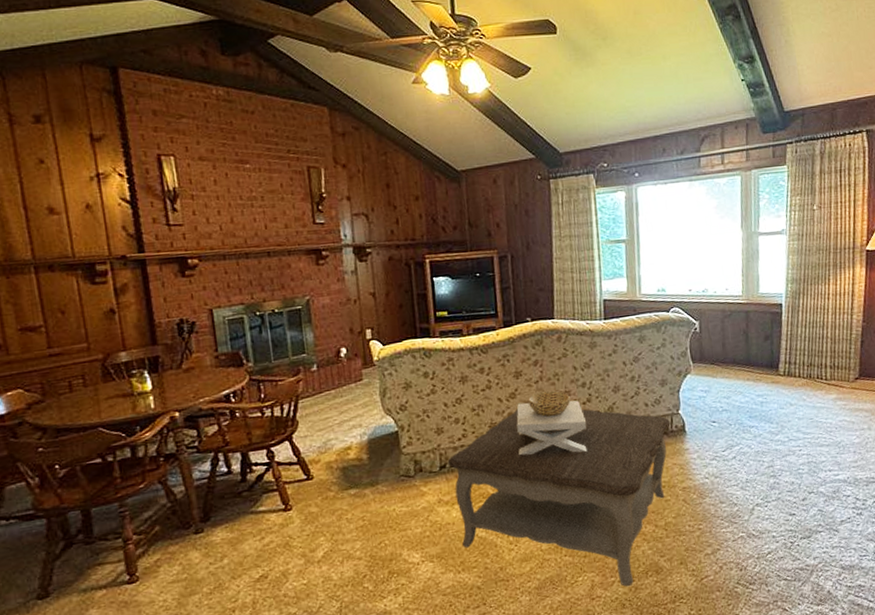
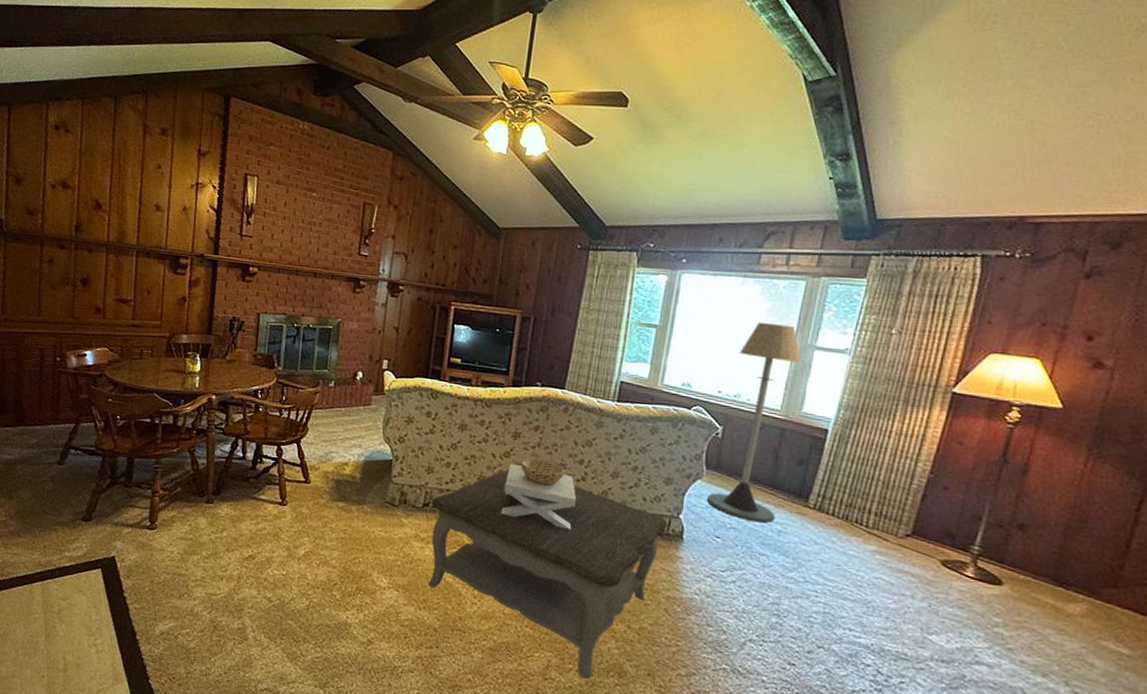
floor lamp: none [698,218,756,400] -> present [707,323,803,523]

